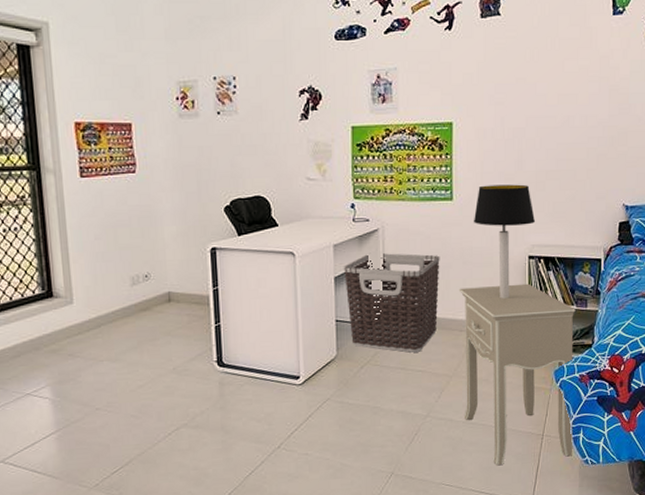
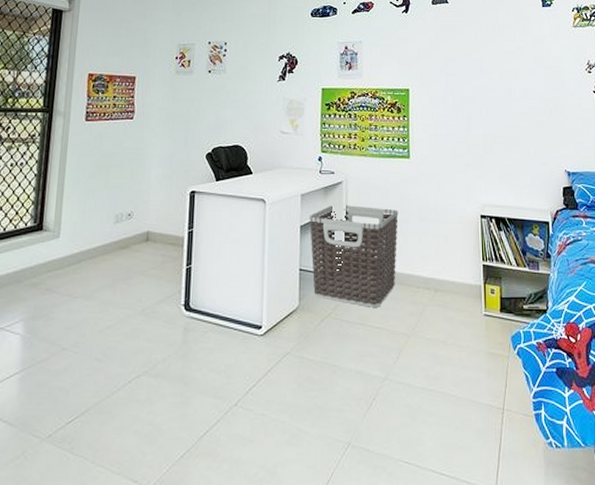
nightstand: present [458,283,576,465] -> none [416,242,535,441]
table lamp: present [473,184,536,299] -> none [428,146,486,257]

